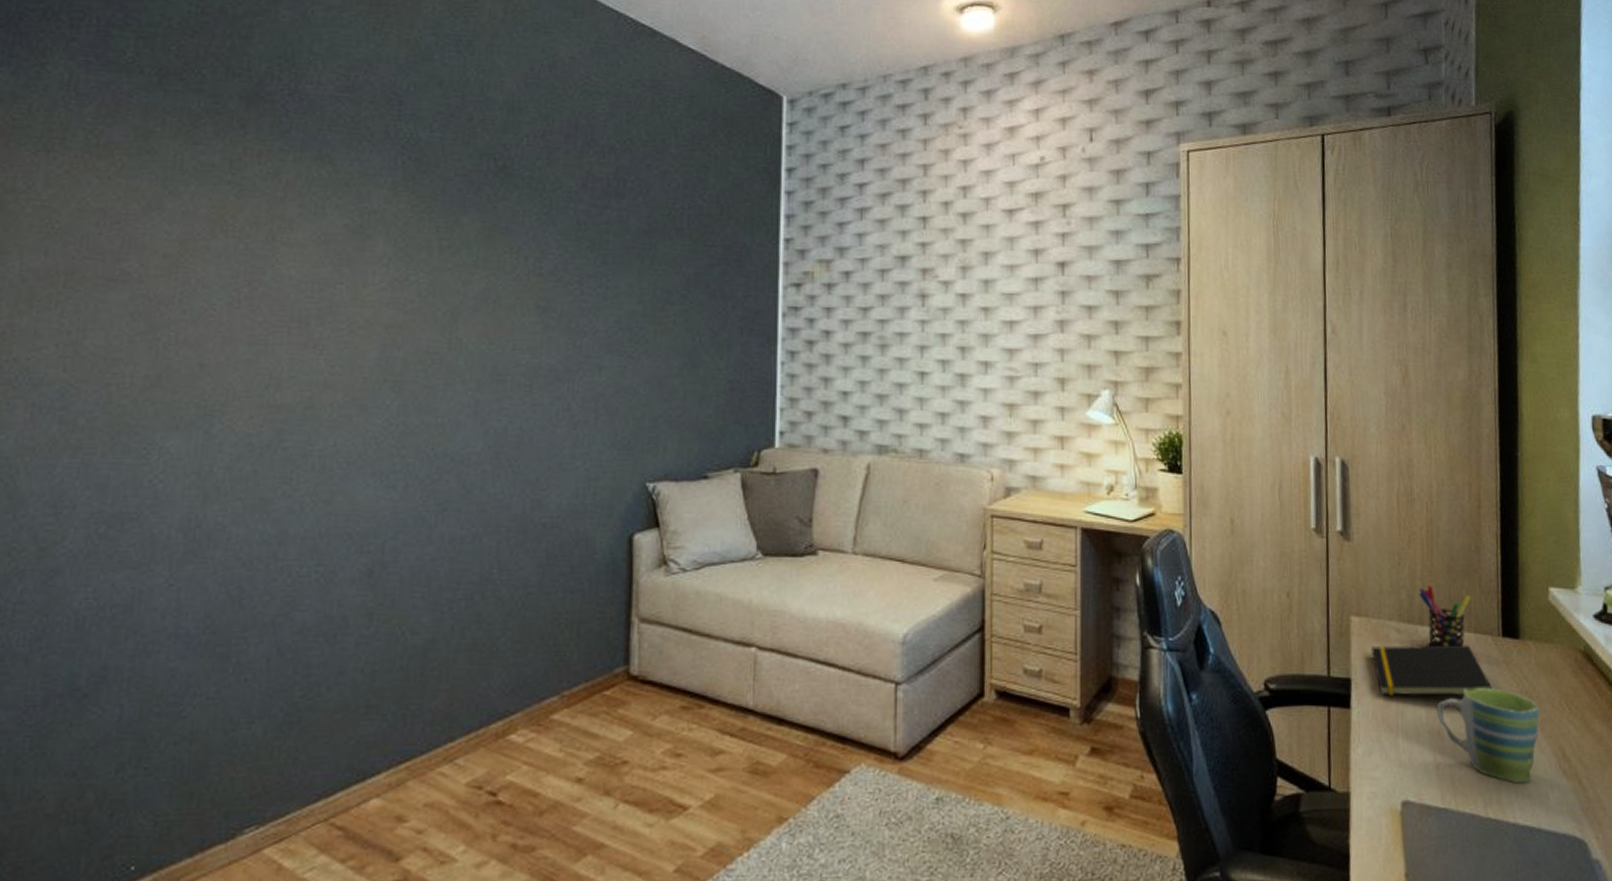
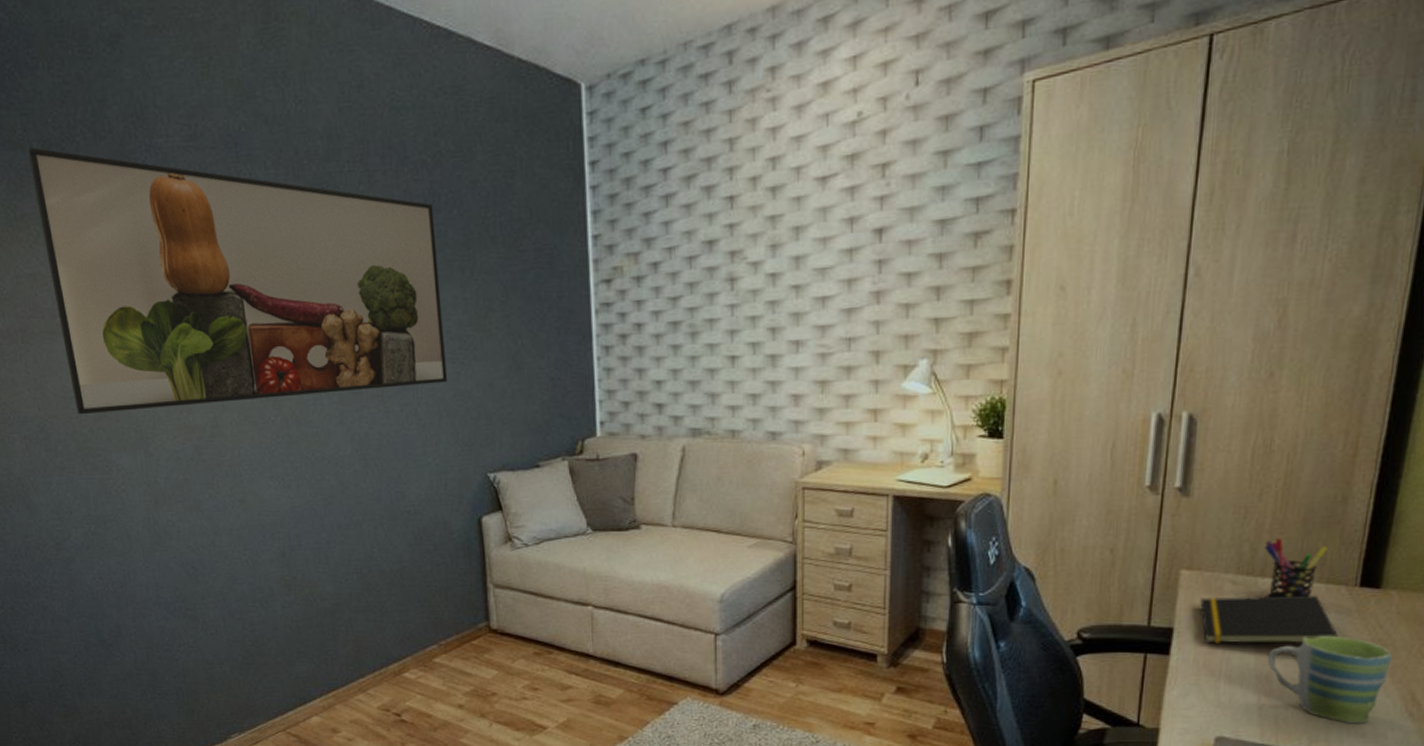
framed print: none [119,72,616,382] -> present [27,147,448,415]

